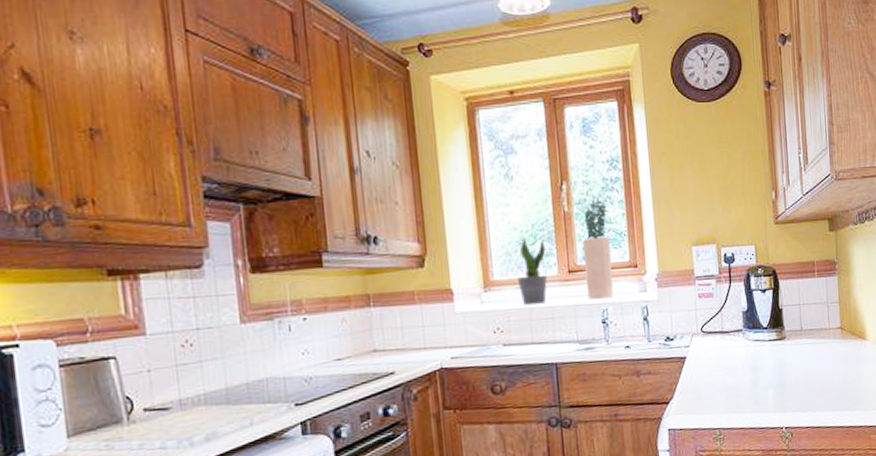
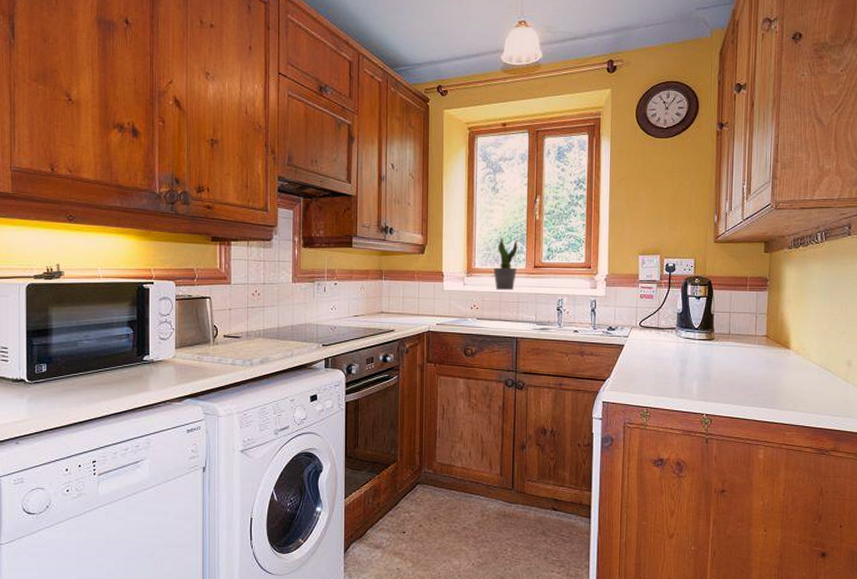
vase: present [582,198,614,301] -> none [547,210,571,292]

